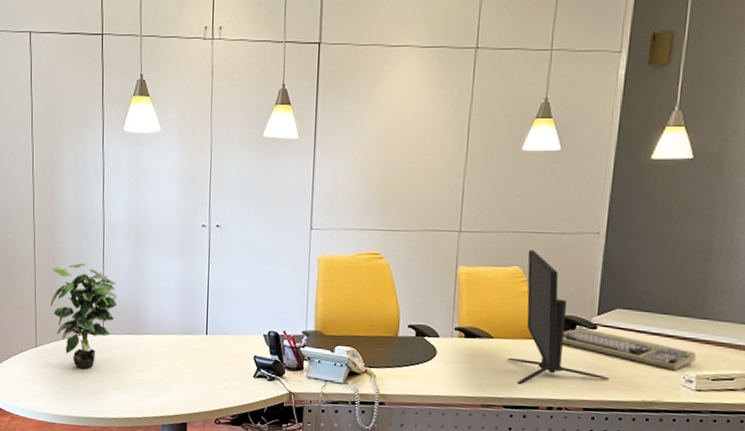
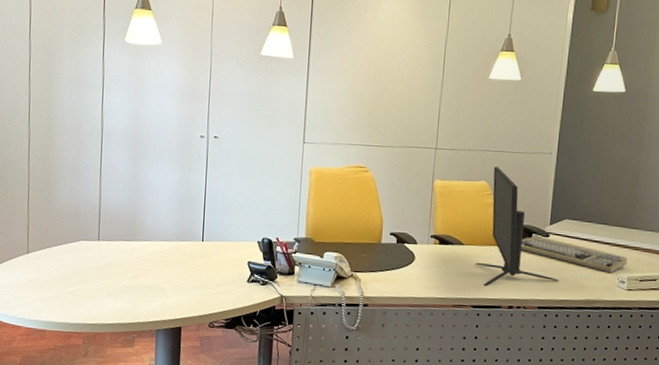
potted plant: present [51,263,118,370] -> none [44,169,115,276]

